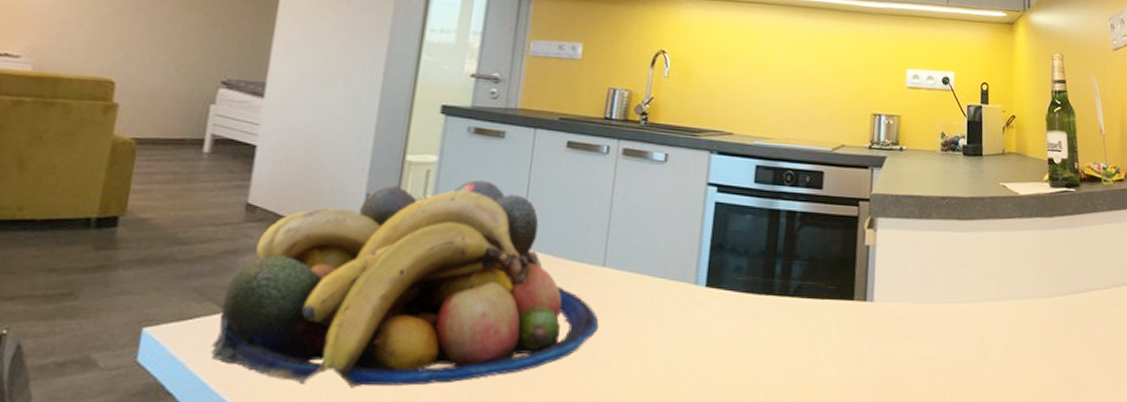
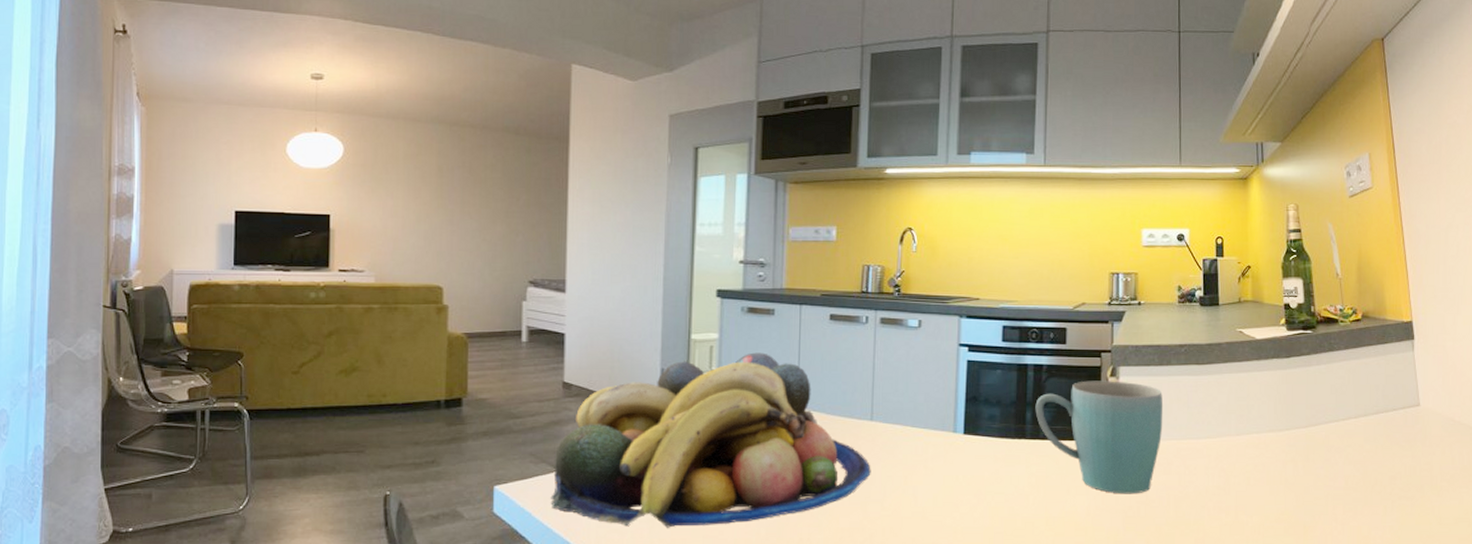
mug: none [786,231,922,364] -> present [1035,380,1164,494]

